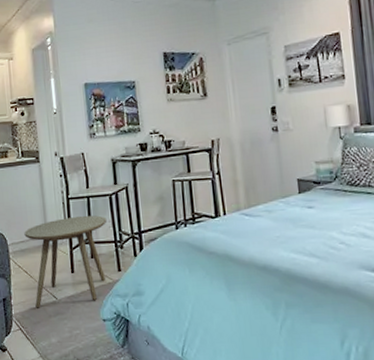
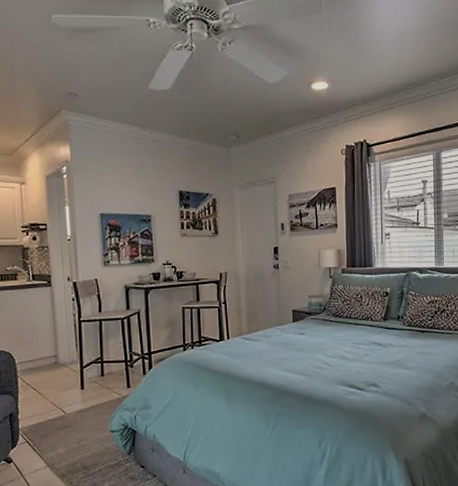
side table: present [24,215,107,308] -> none [33,337,119,422]

